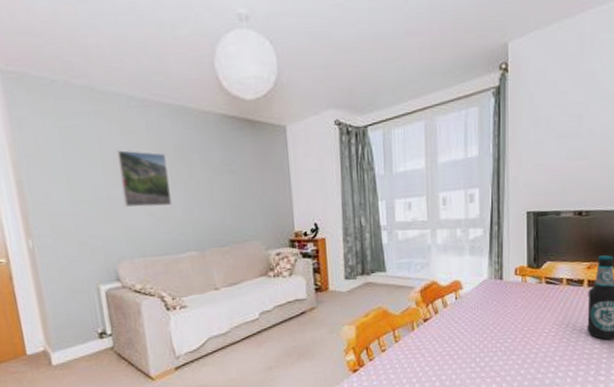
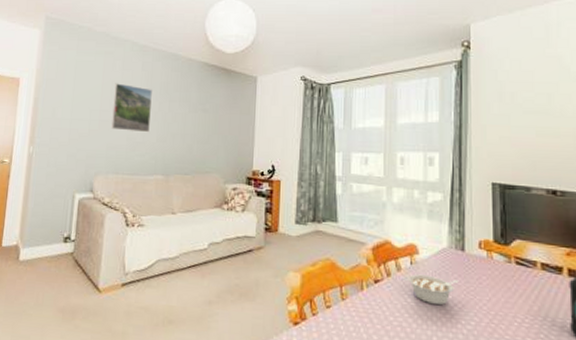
legume: none [453,306,498,332] -> present [407,274,459,306]

